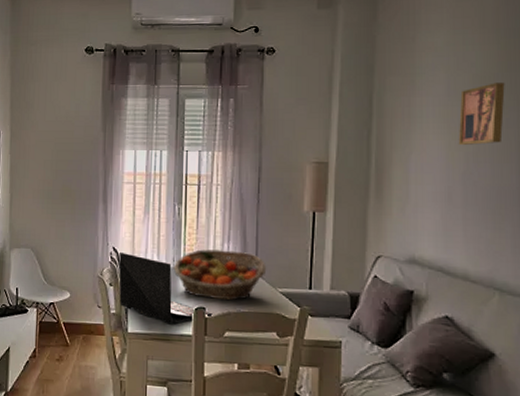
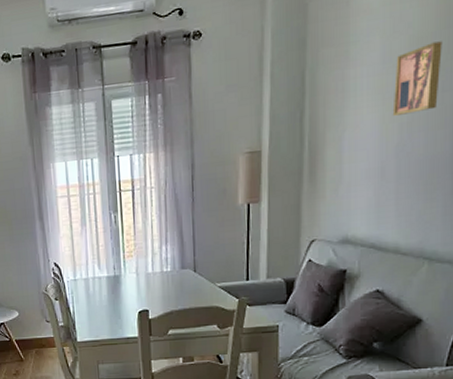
laptop: present [119,253,213,325] -> none [61,267,156,330]
fruit basket: present [173,249,267,301] -> none [114,252,205,301]

